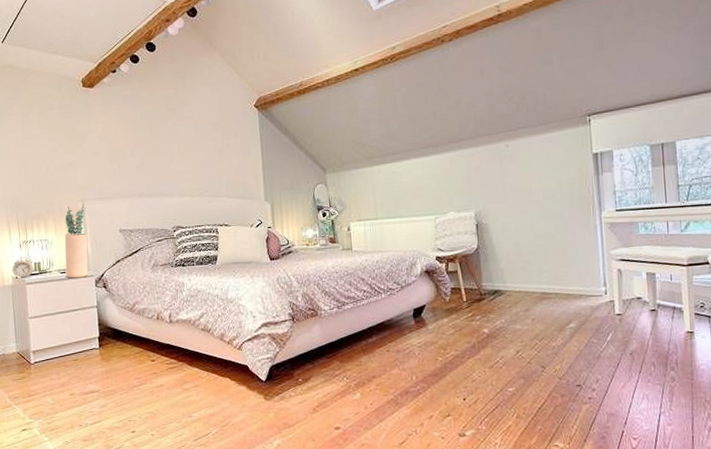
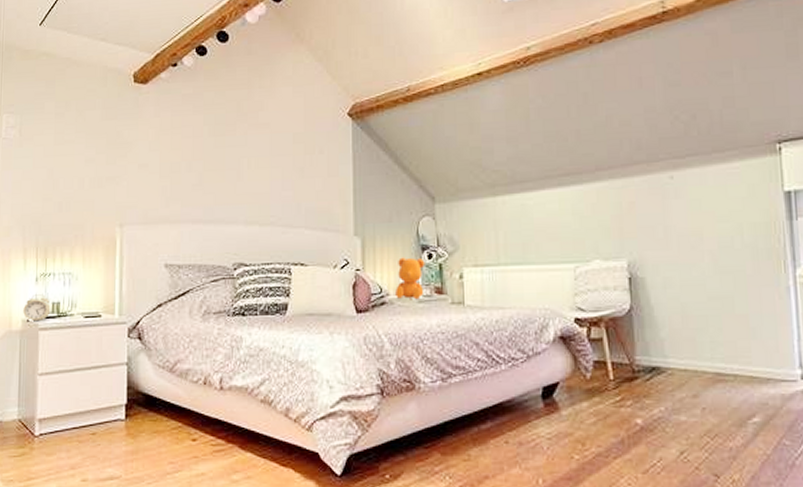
vase: present [64,203,89,279] -> none [91,229,125,325]
teddy bear: none [299,216,321,248] -> present [395,257,425,300]

